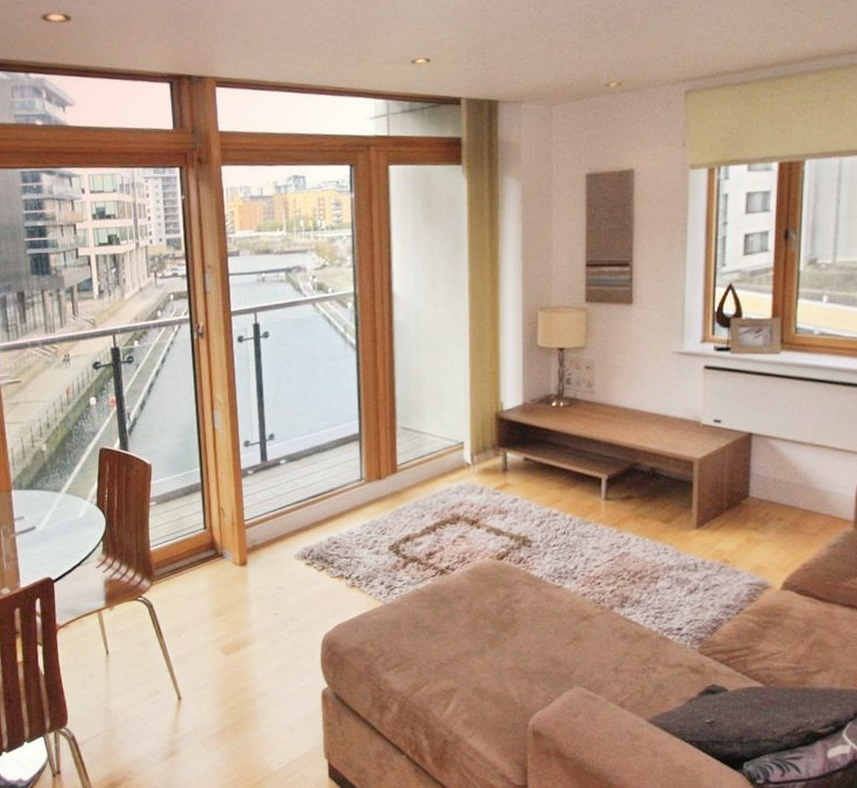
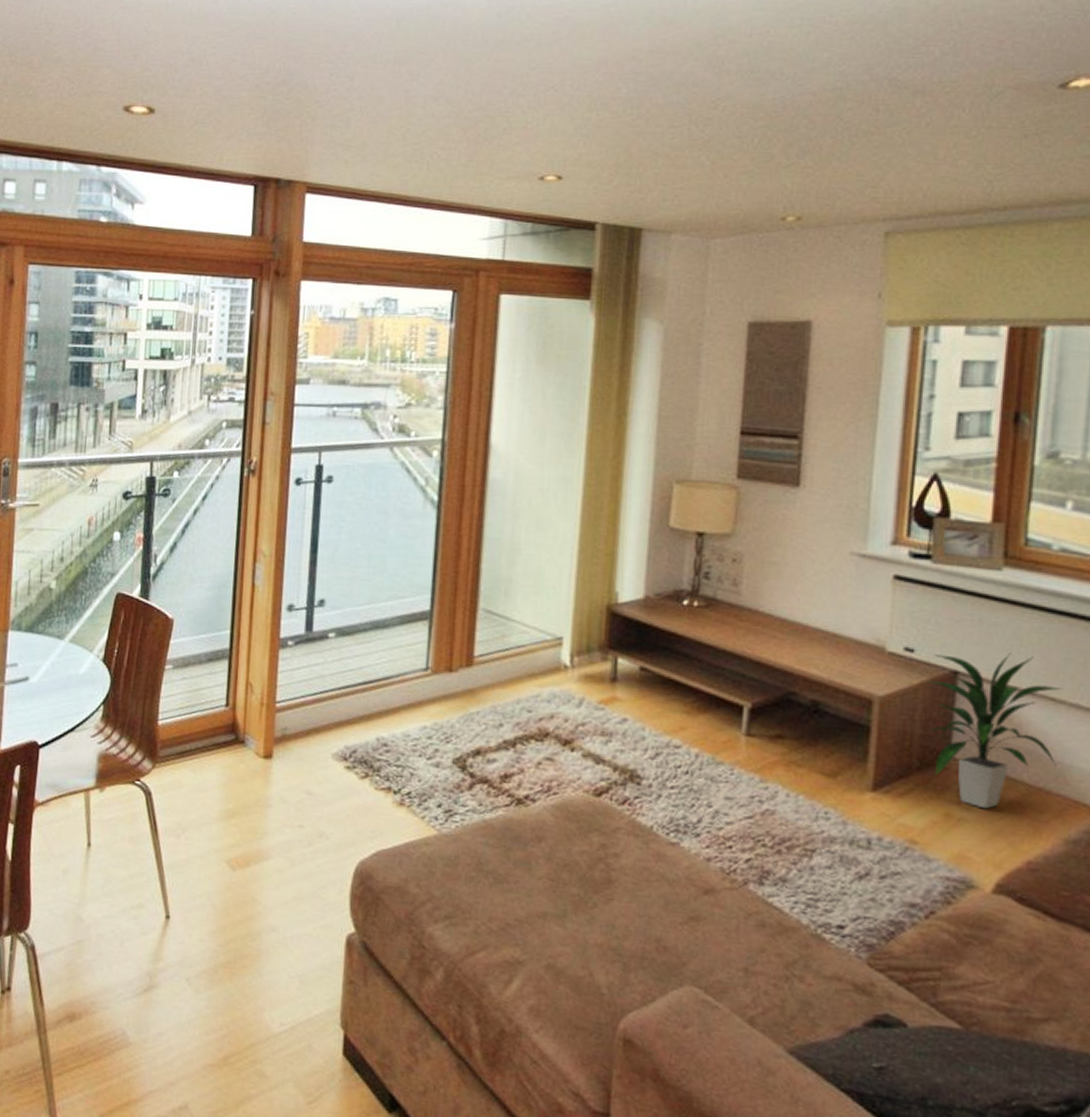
indoor plant: none [731,414,824,531] -> present [927,652,1063,809]

